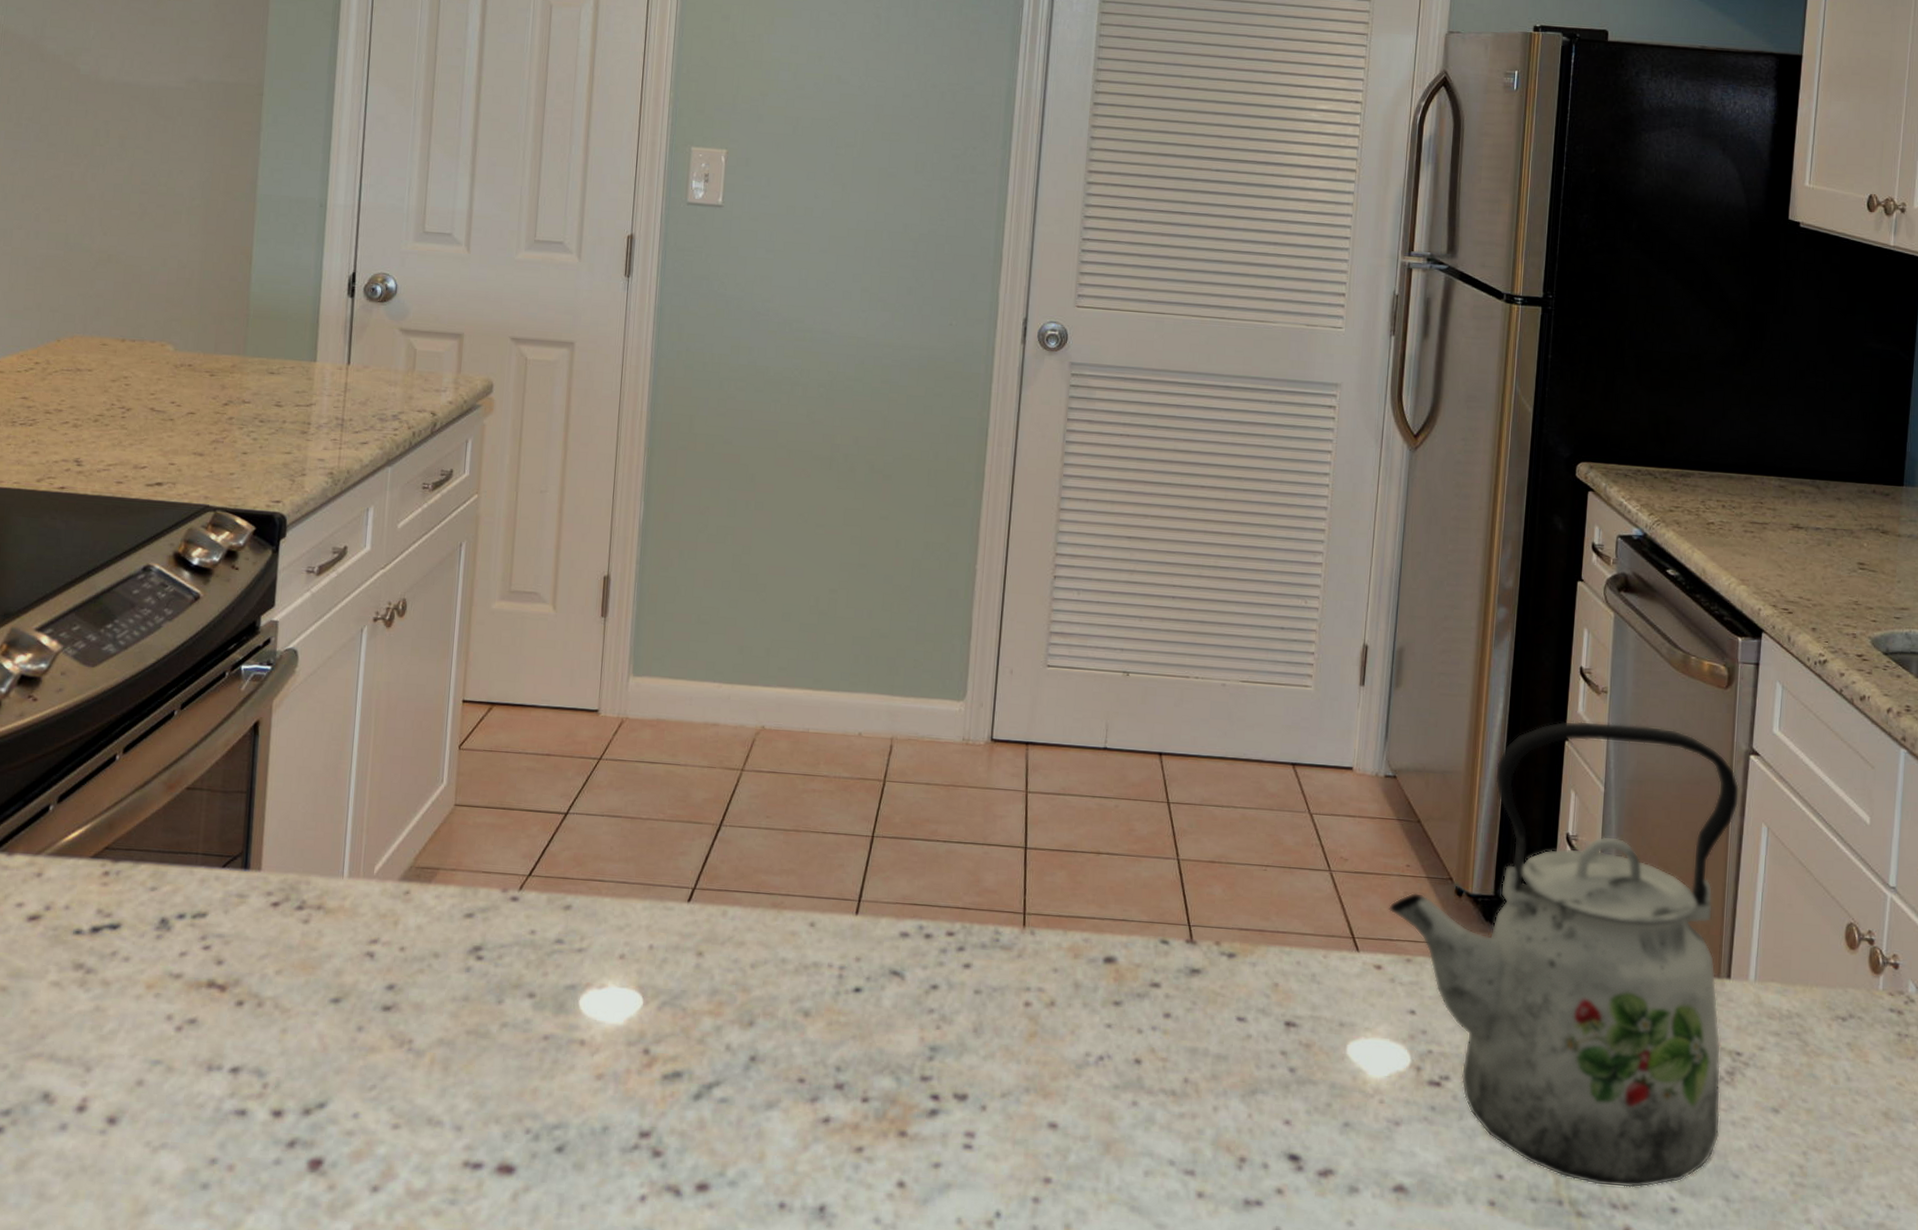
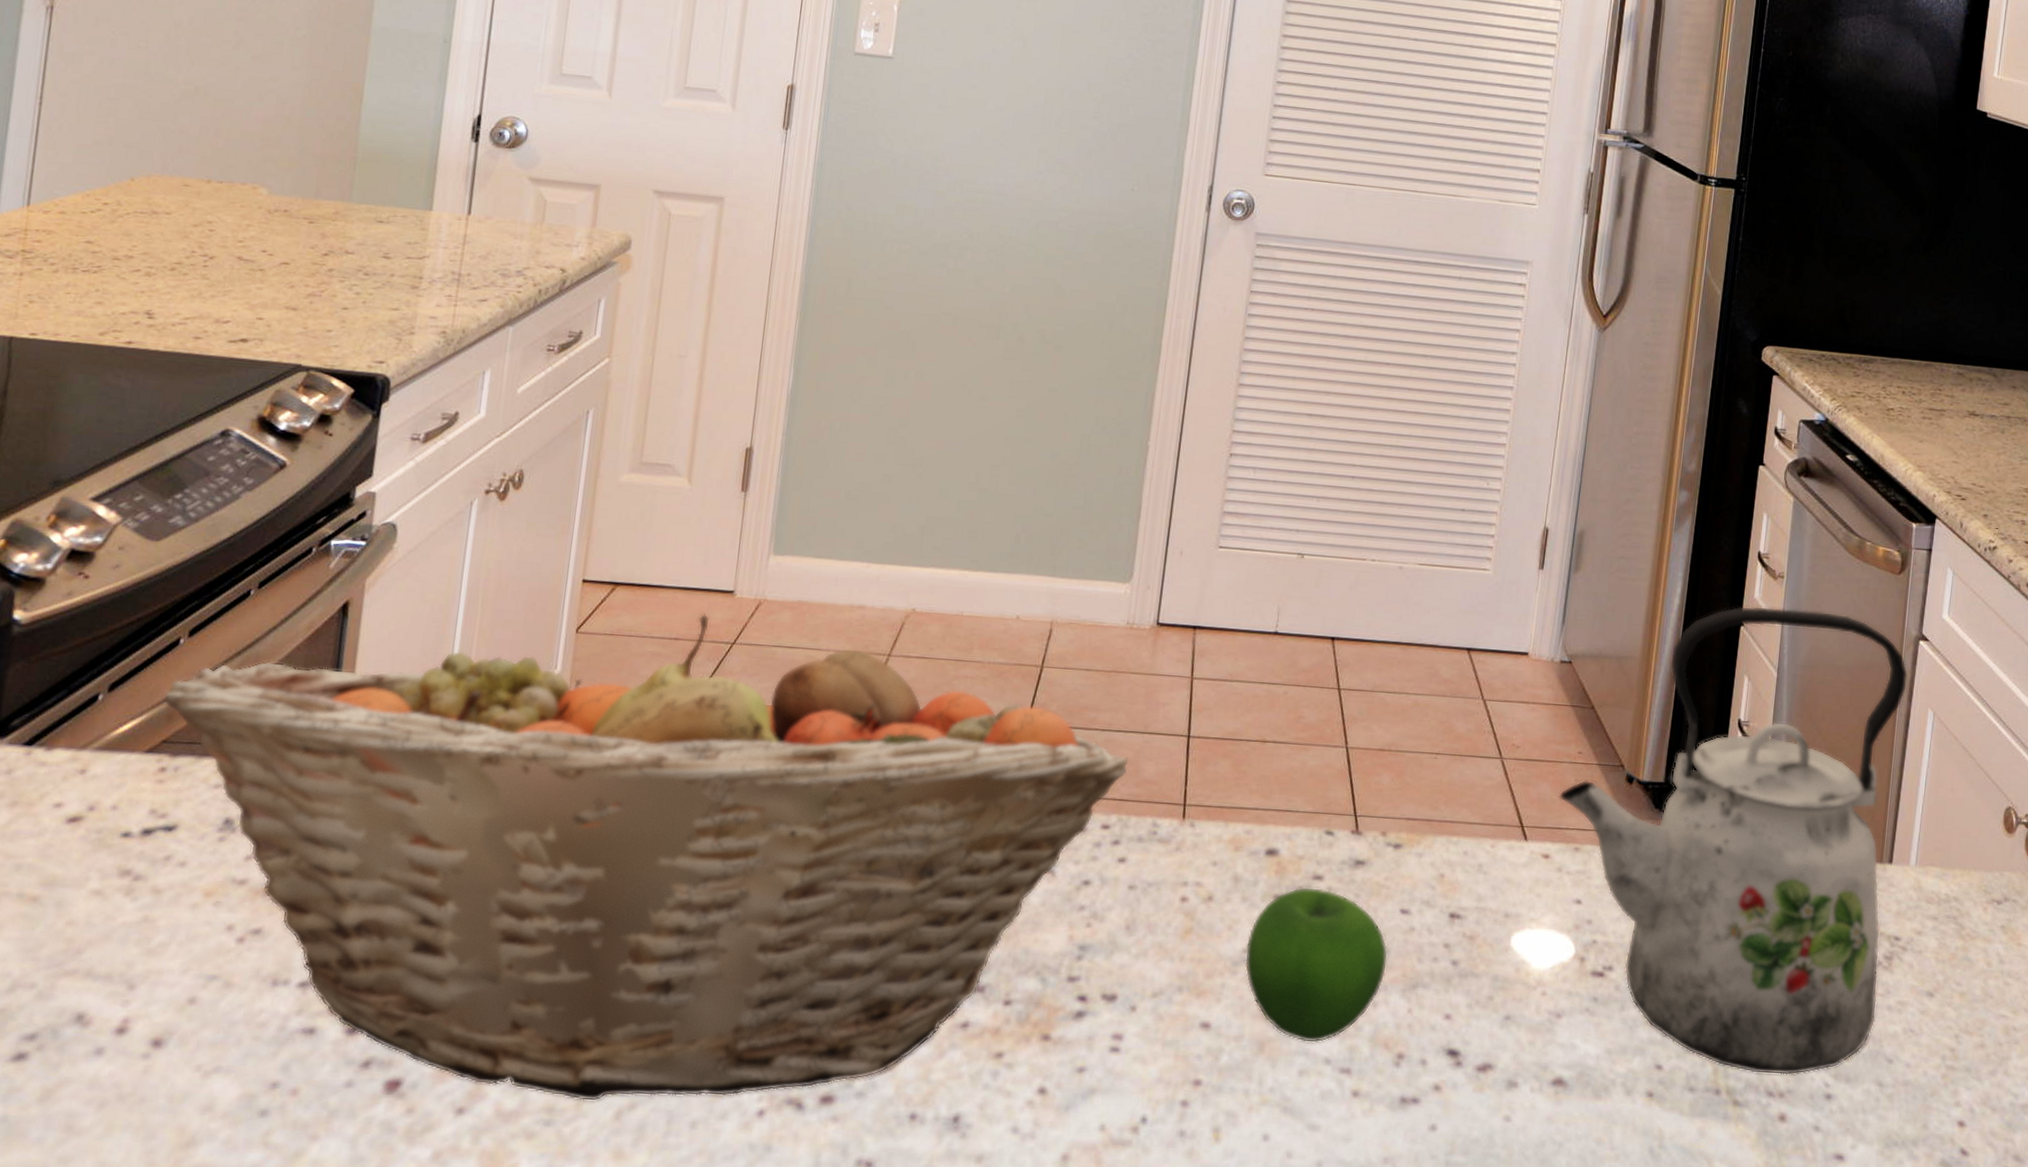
fruit basket: none [104,731,970,1183] -> present [163,614,1128,1101]
apple: none [1087,993,1227,1145] -> present [1244,886,1389,1043]

